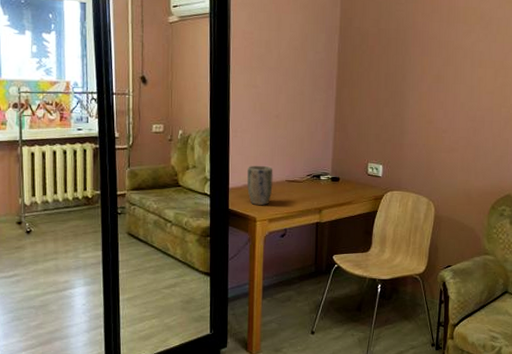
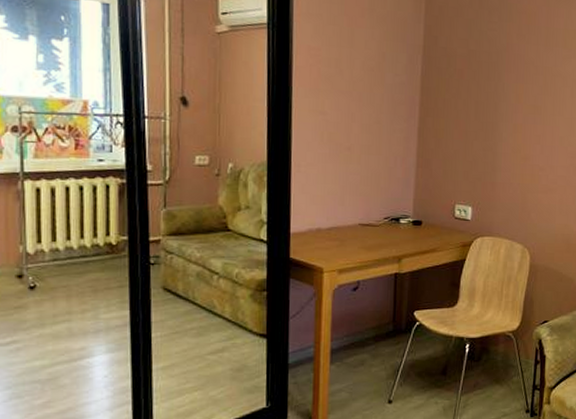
plant pot: present [247,165,273,205] -> none [312,206,344,253]

